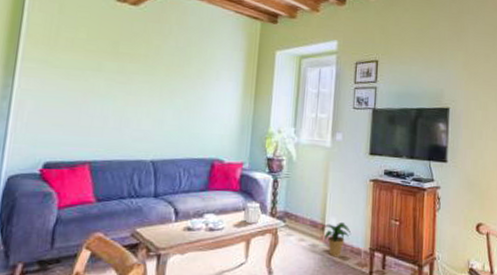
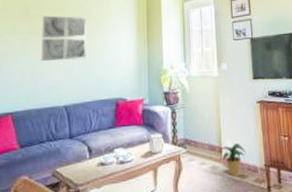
wall art: none [128,55,186,110] -> present [41,15,86,61]

